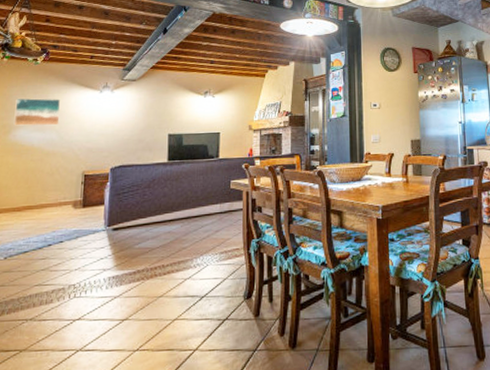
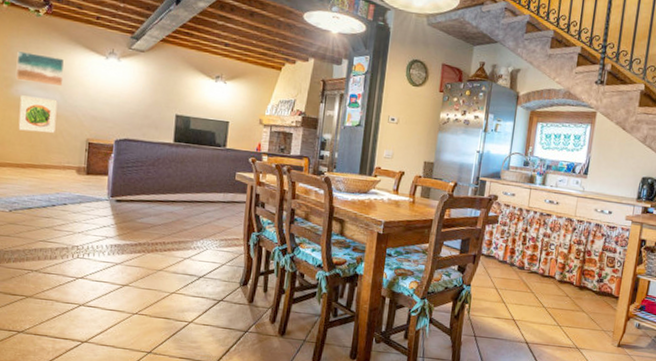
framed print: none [15,138,54,174] -> present [18,95,58,133]

